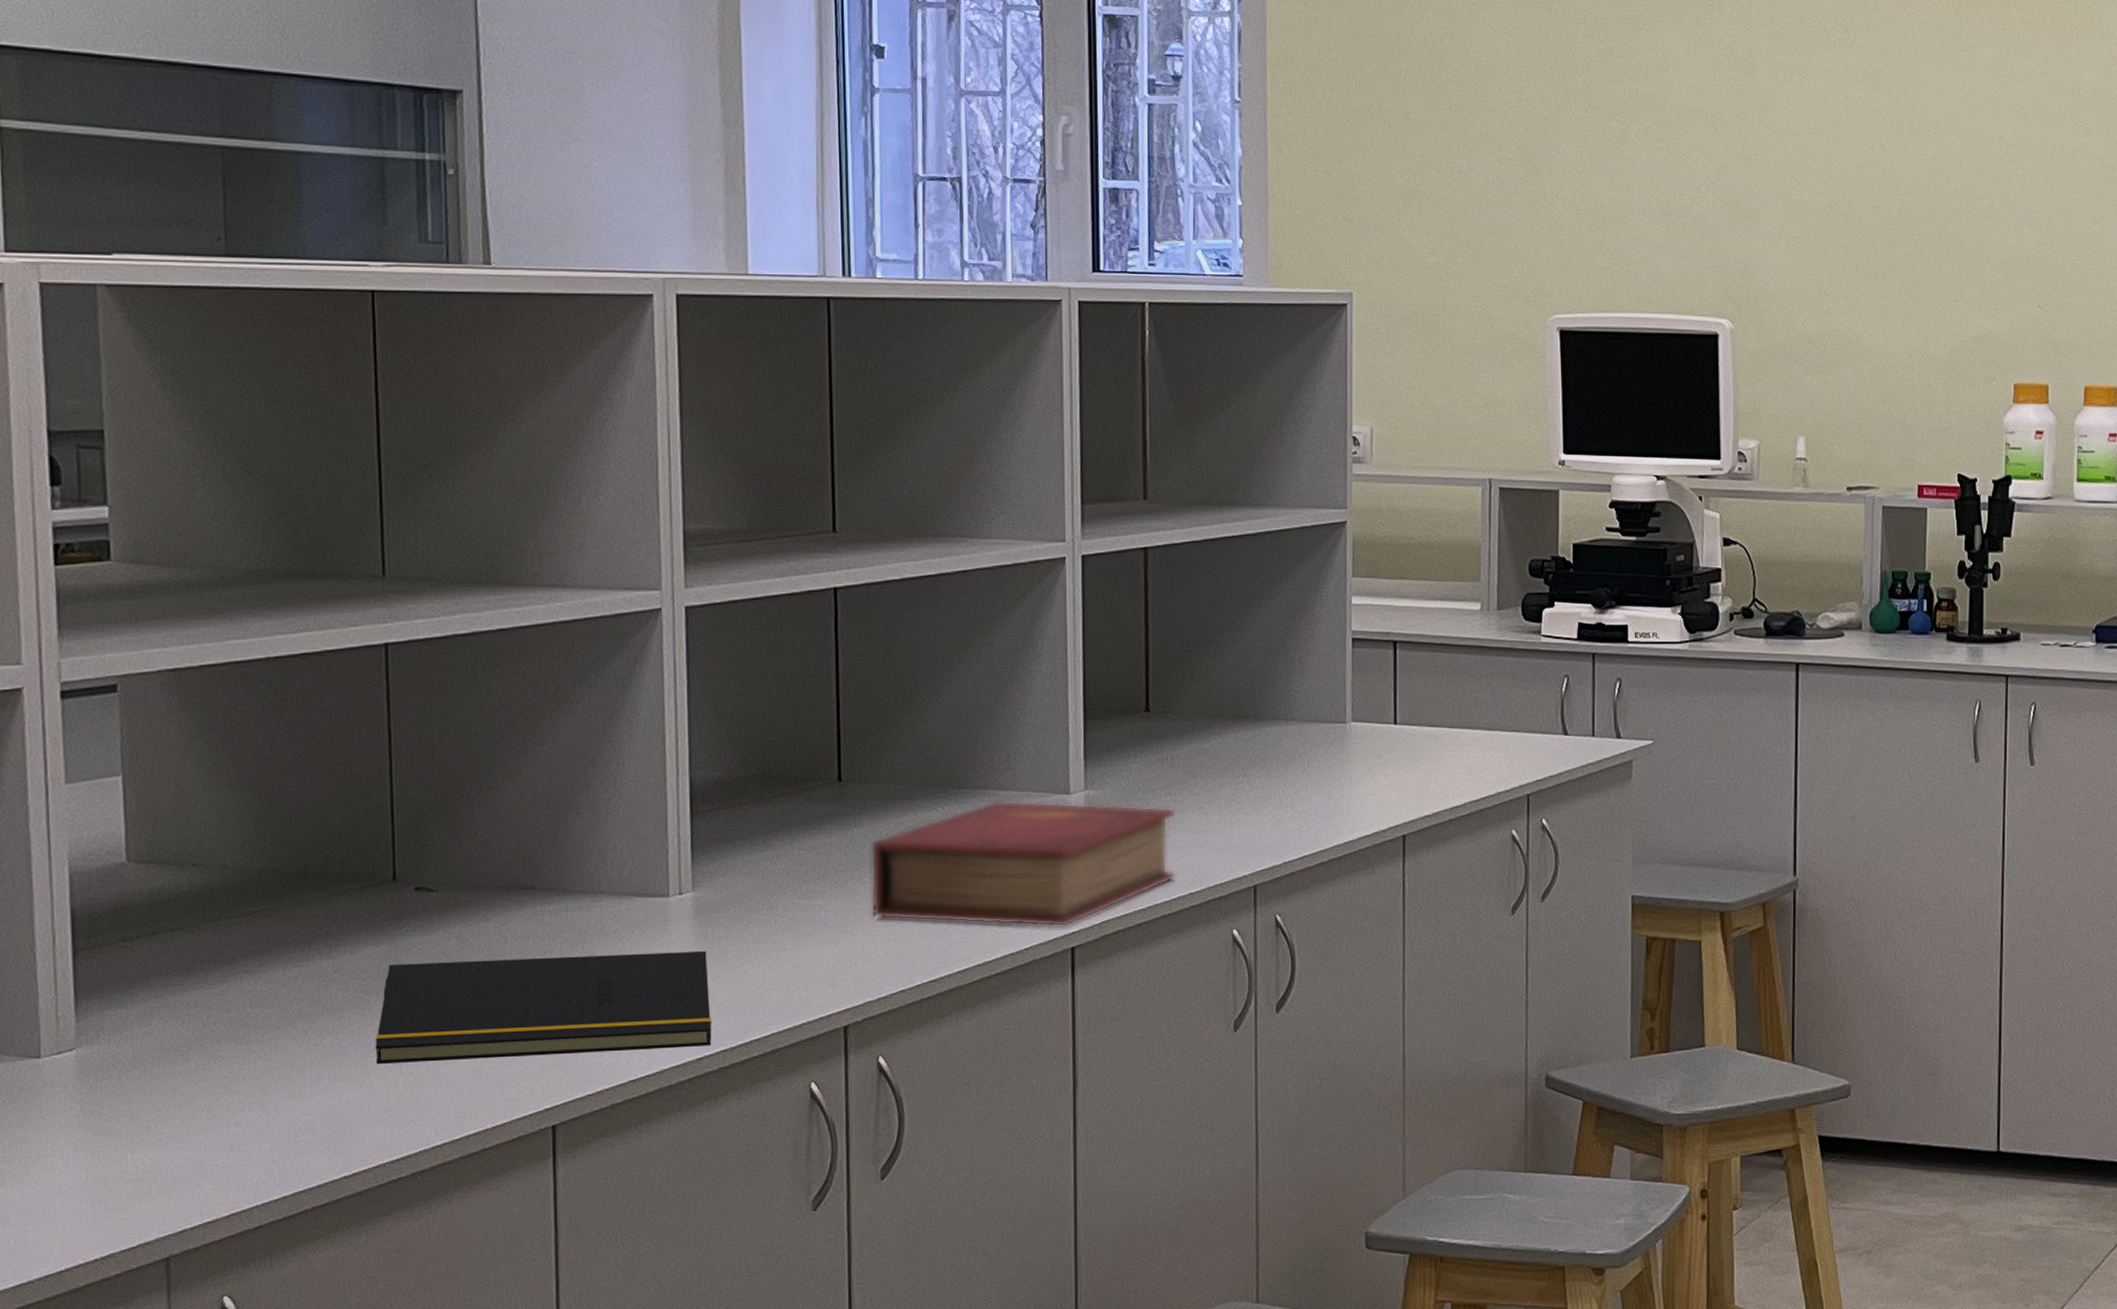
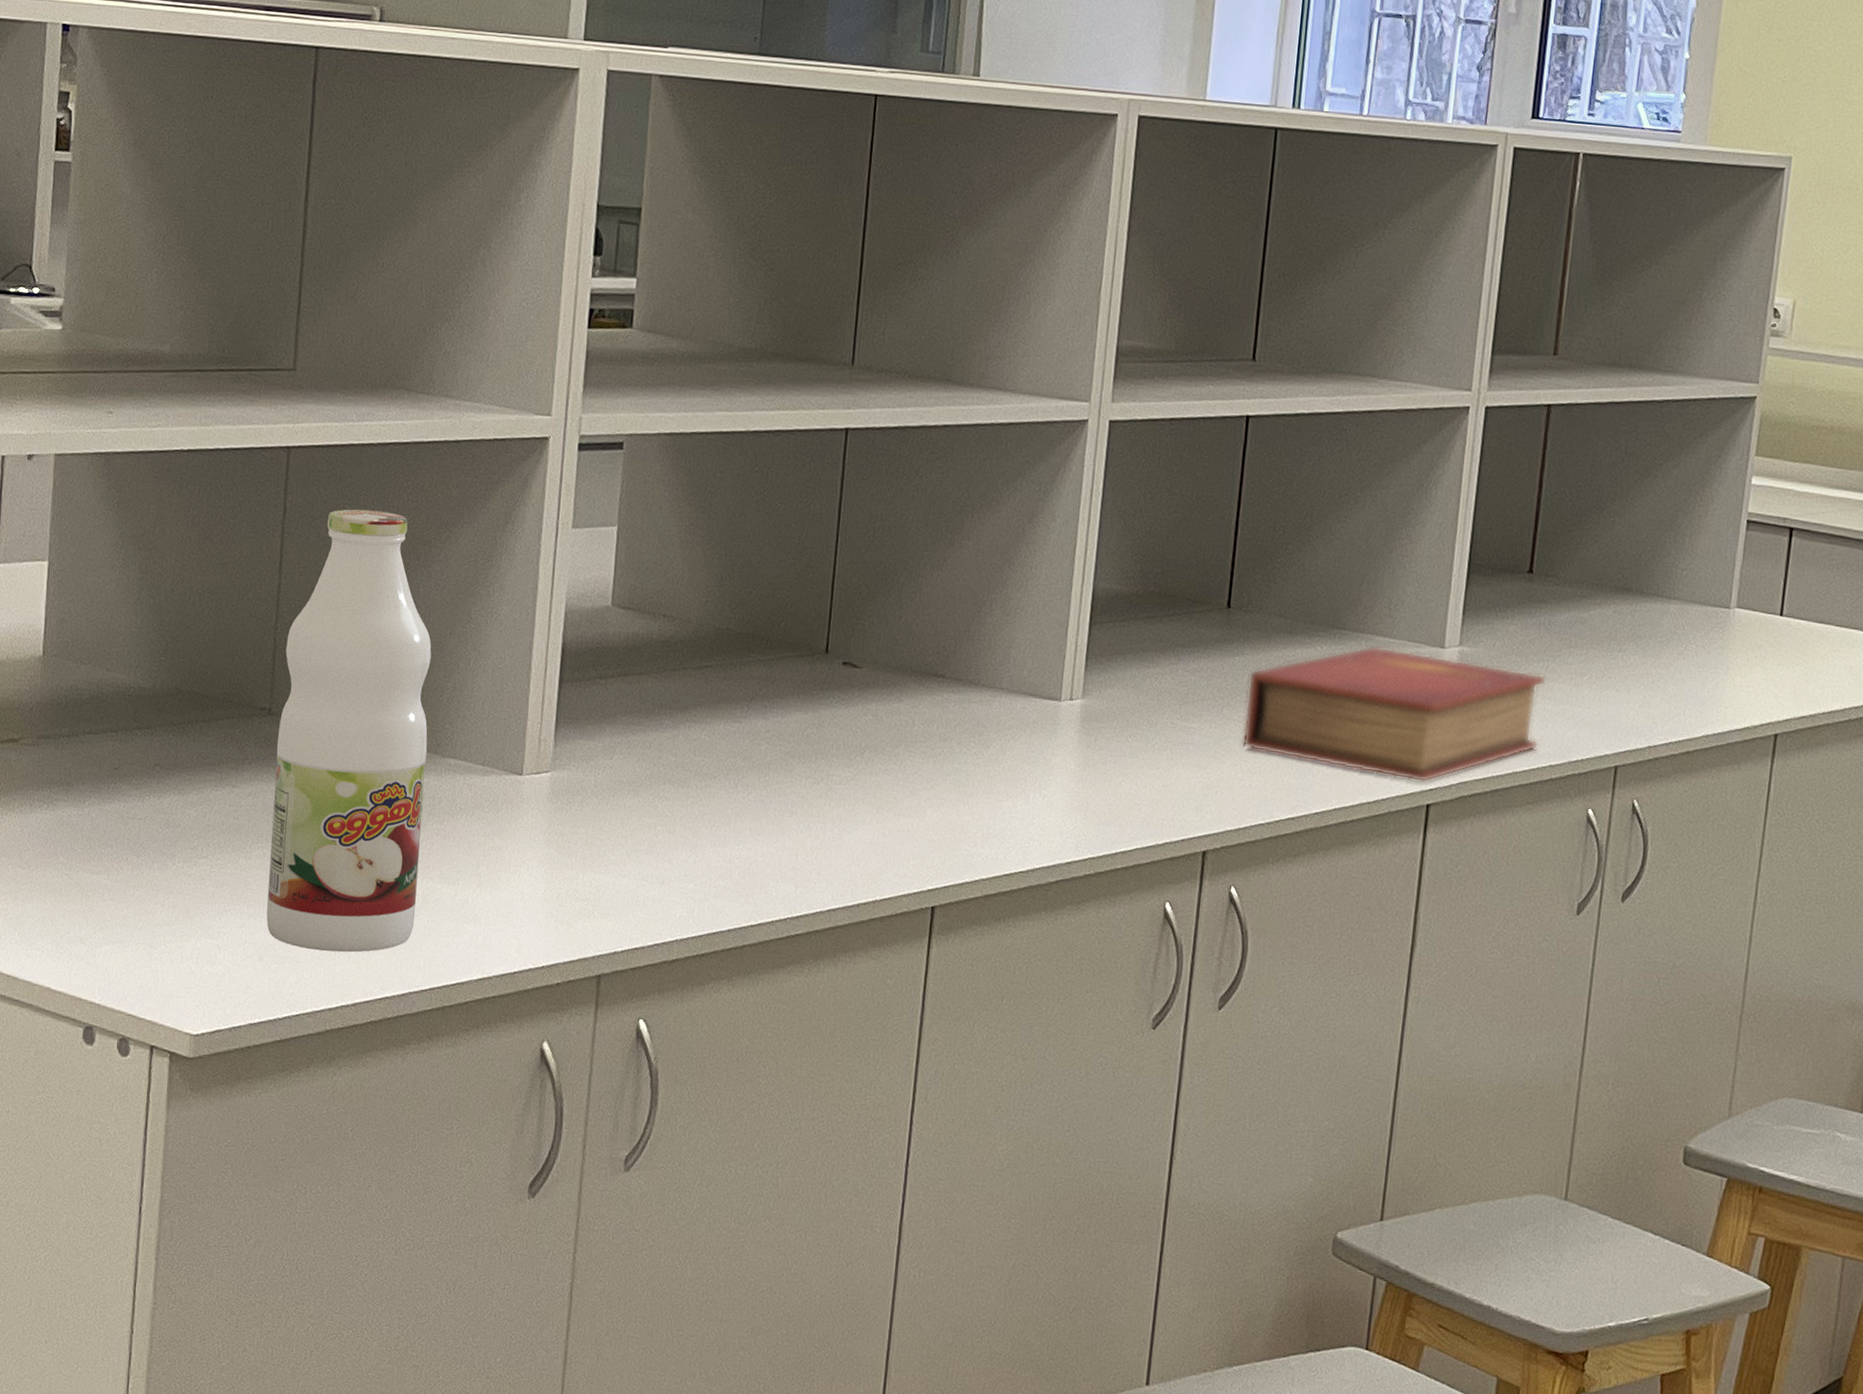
notepad: present [375,950,712,1064] -> none [790,731,1088,852]

